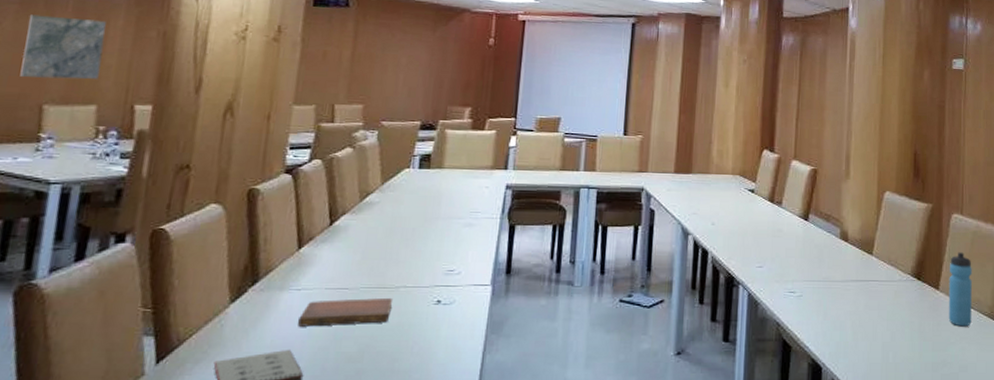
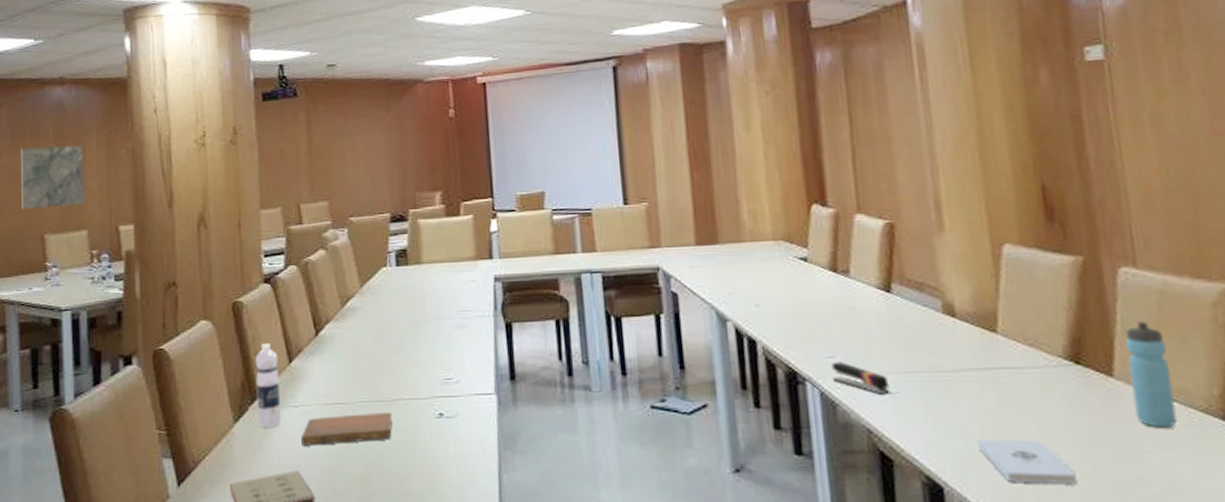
water bottle: none [256,230,288,309] -> present [255,343,282,428]
stapler: none [758,270,797,297] -> present [831,361,890,395]
notepad: none [849,332,908,366] -> present [977,439,1078,485]

